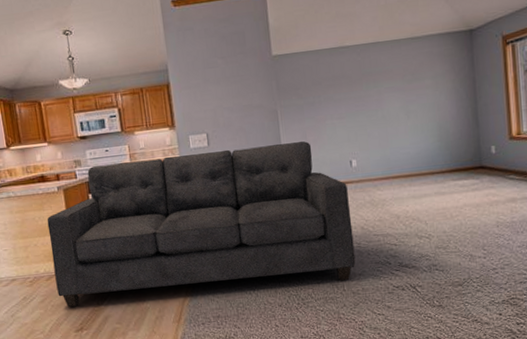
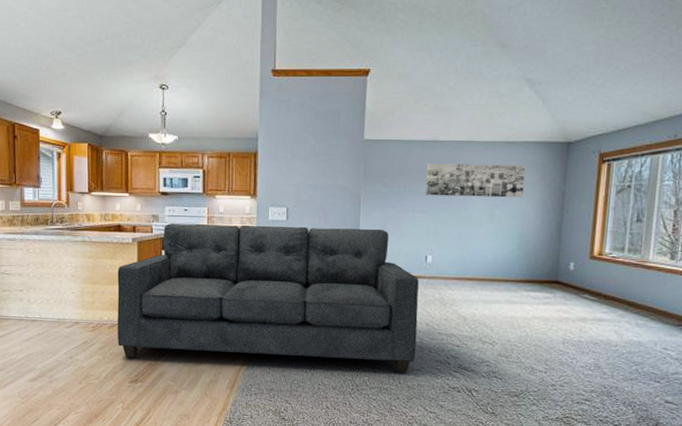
wall art: none [337,57,436,102] -> present [425,164,526,198]

